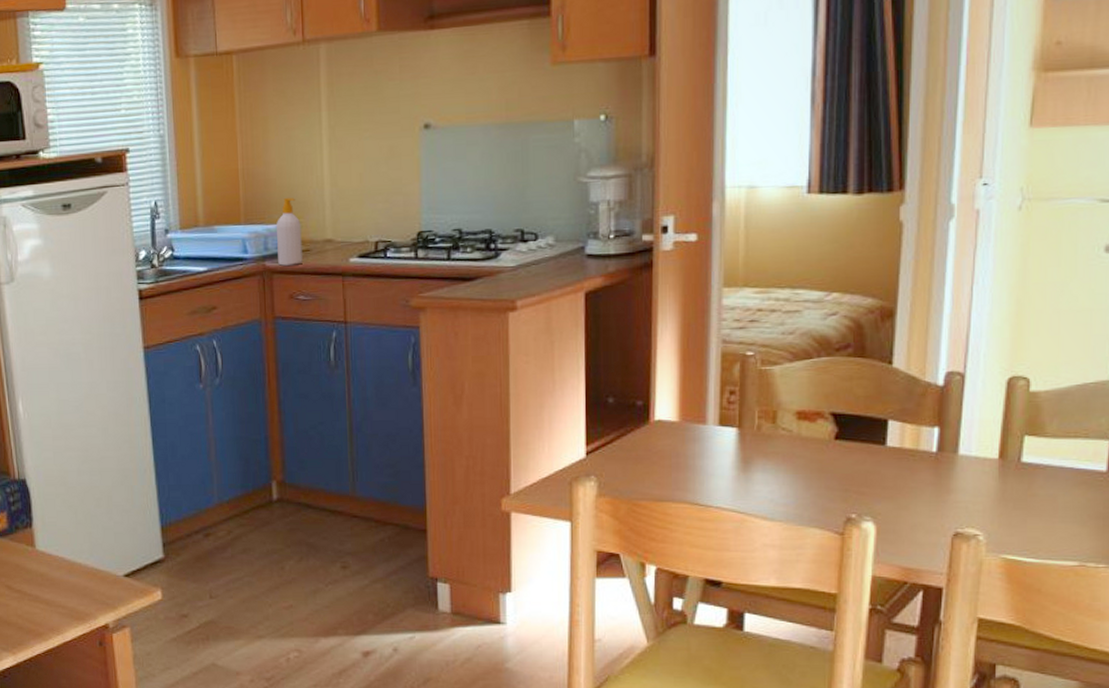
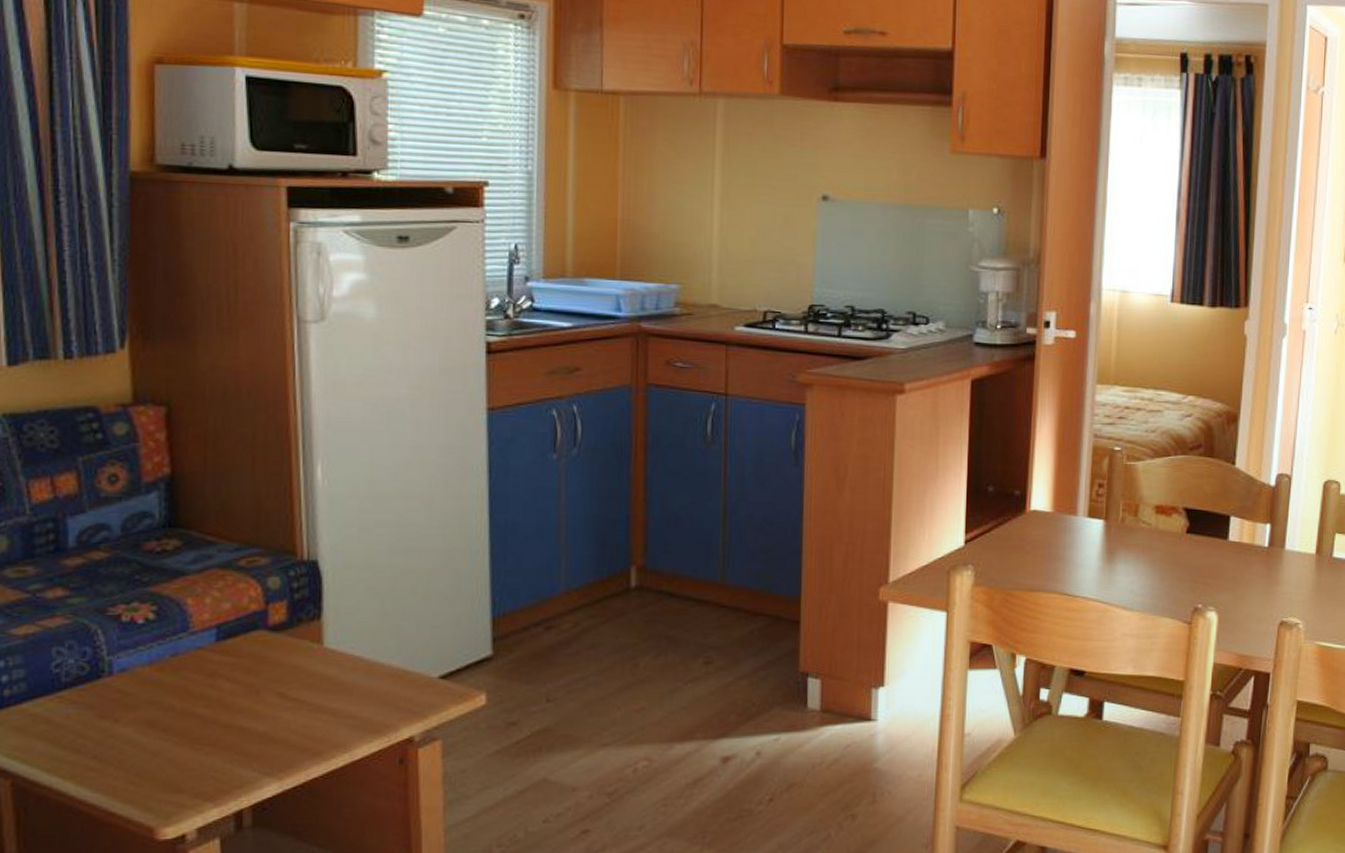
soap bottle: present [275,198,303,266] -> none [655,256,684,329]

